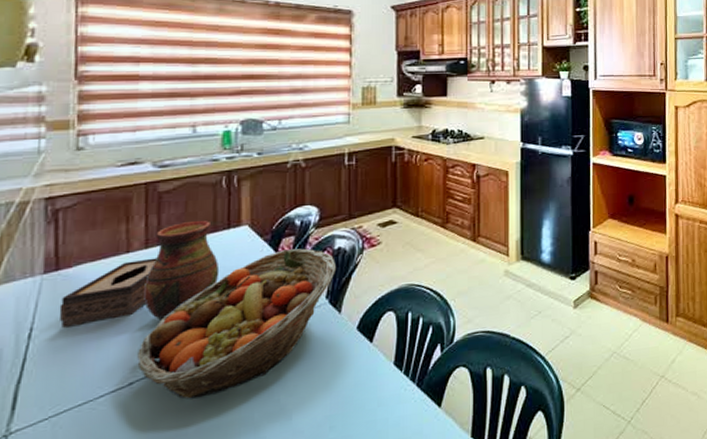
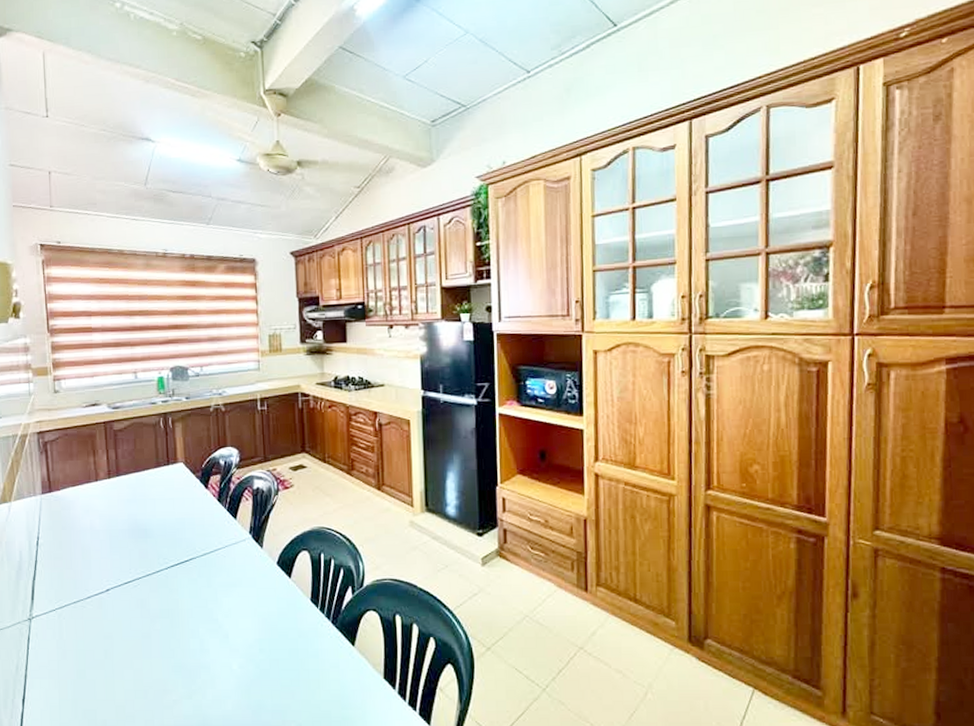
tissue box: present [59,258,156,328] -> none [54,487,117,539]
fruit basket: present [137,248,337,399] -> none [110,486,257,609]
vase: present [142,220,220,320] -> none [109,456,164,540]

